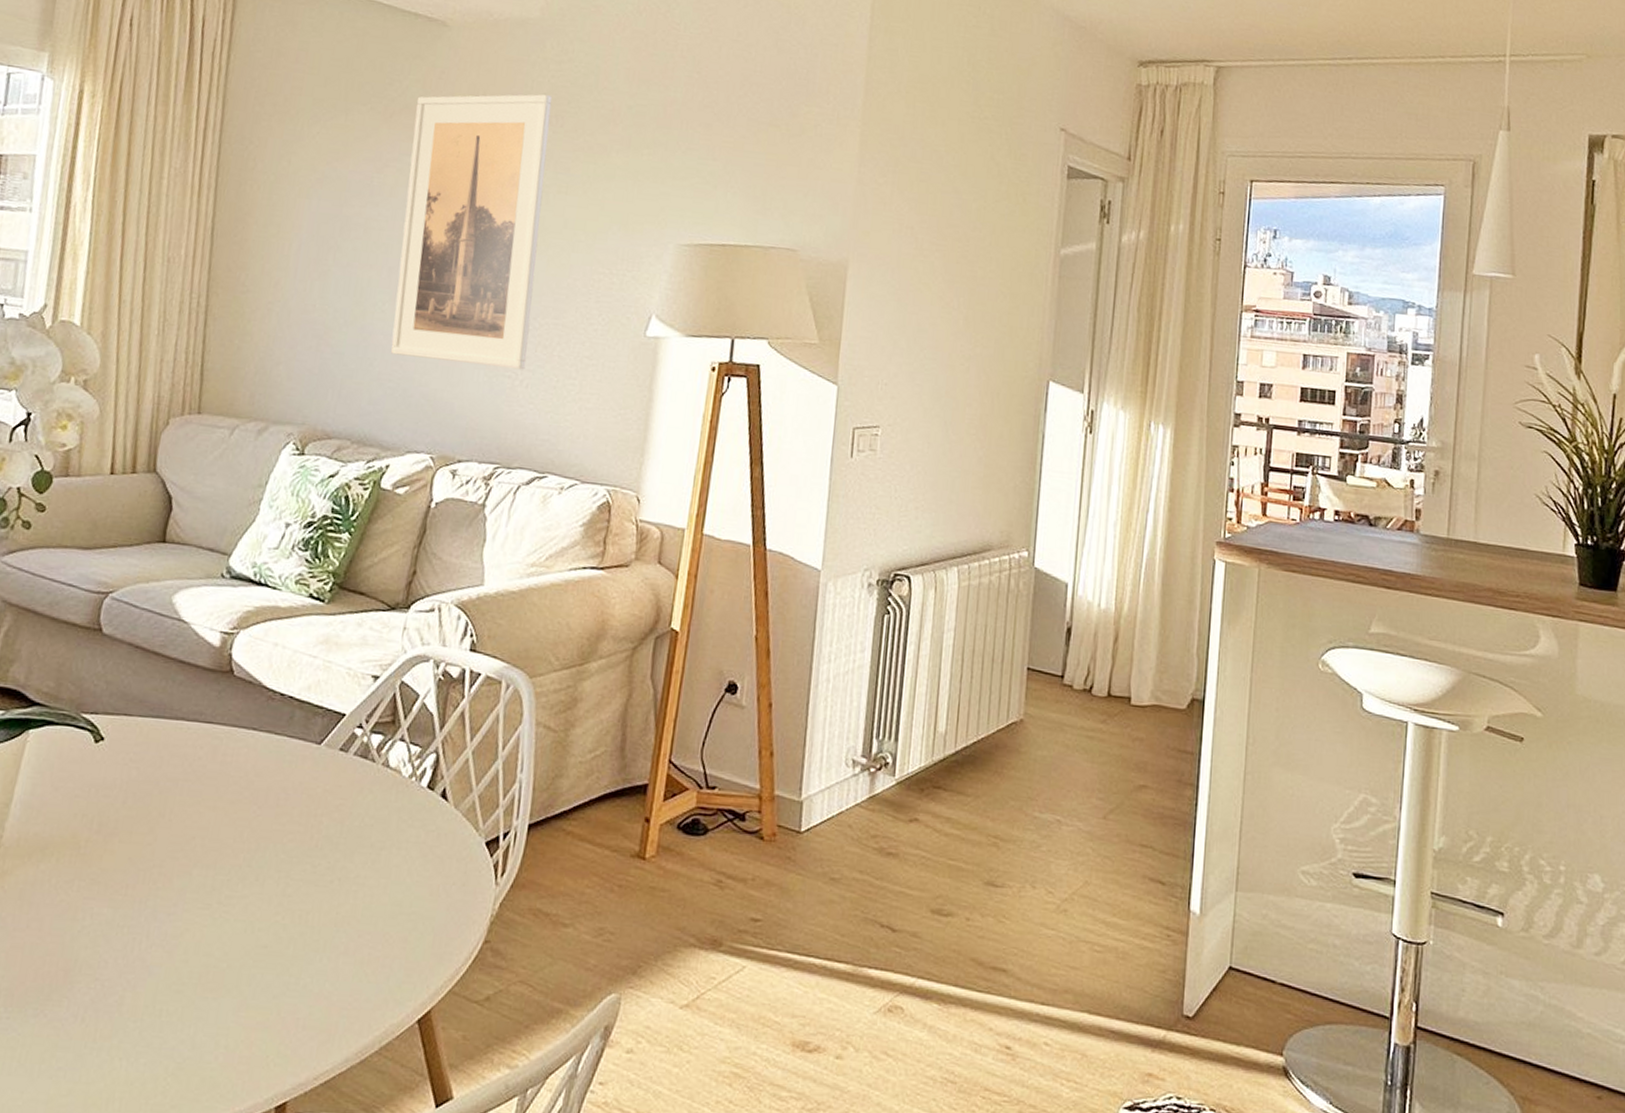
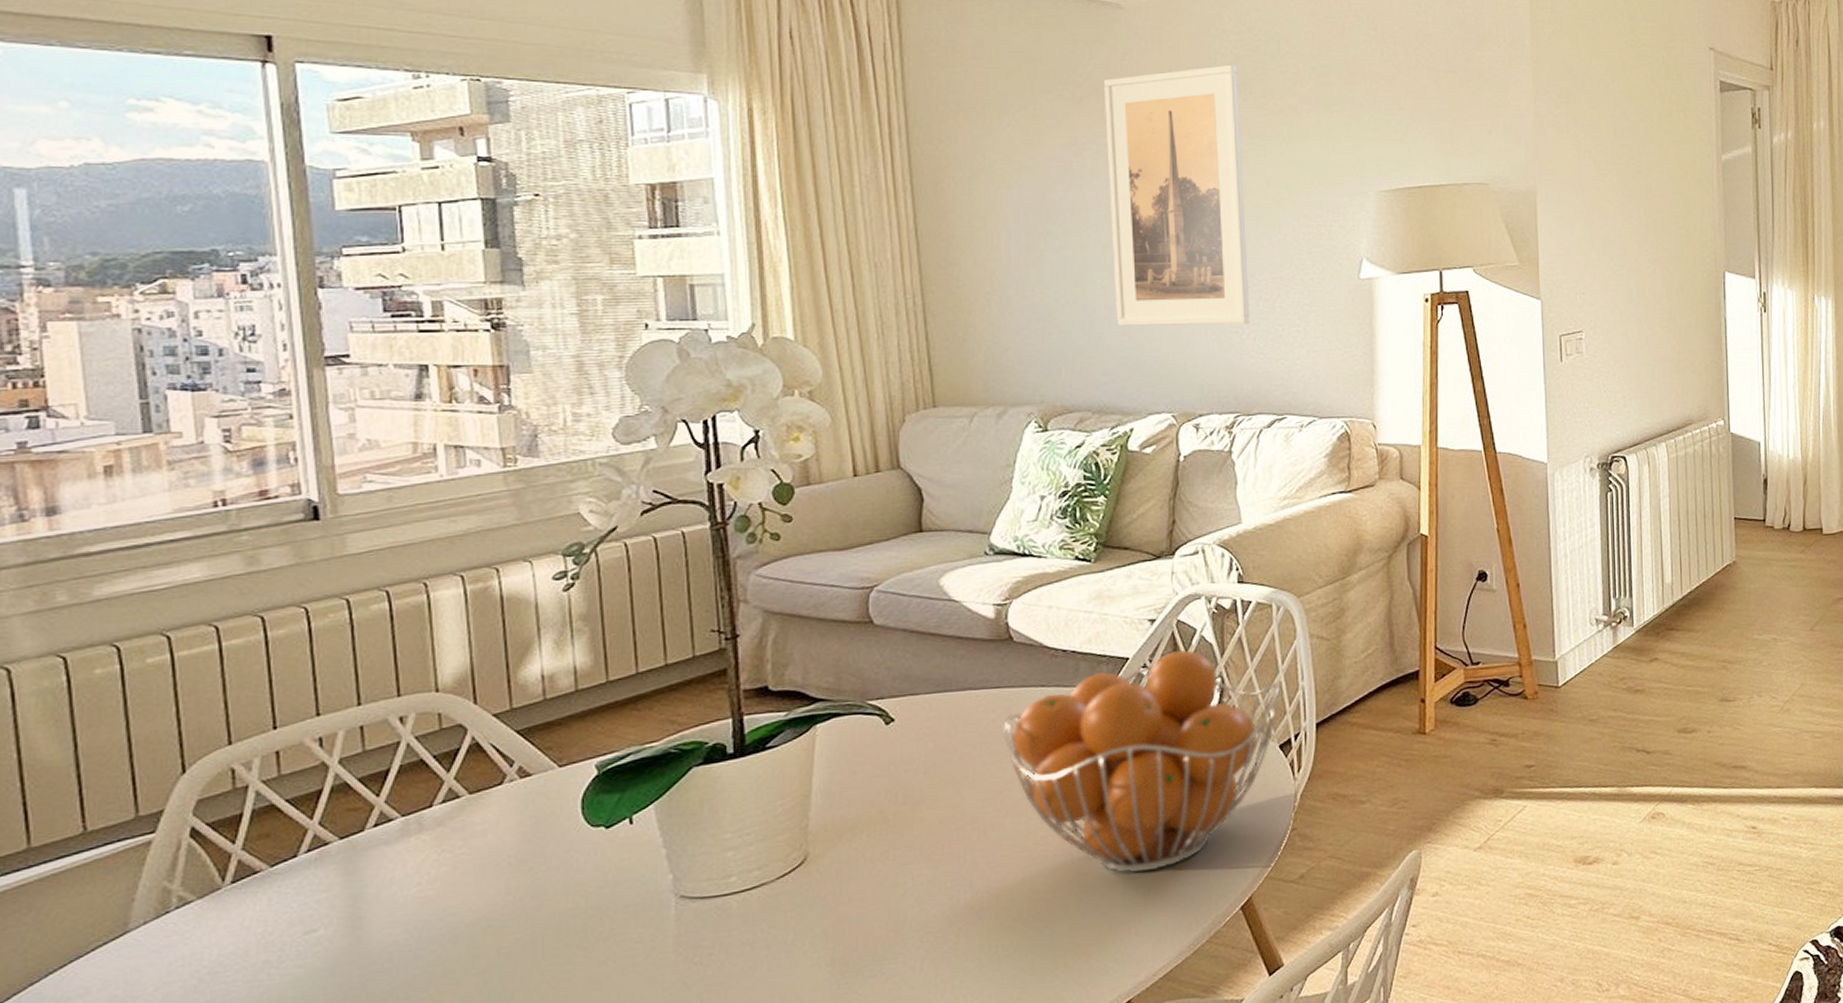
fruit basket: none [207,715,497,958] -> present [1003,650,1280,874]

